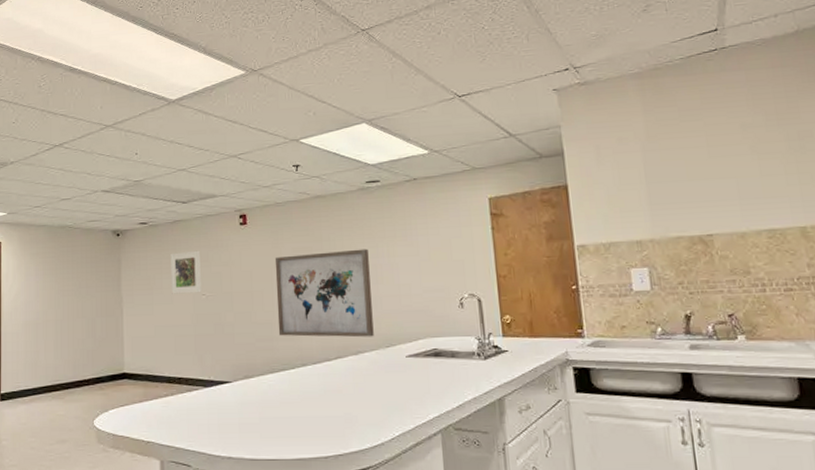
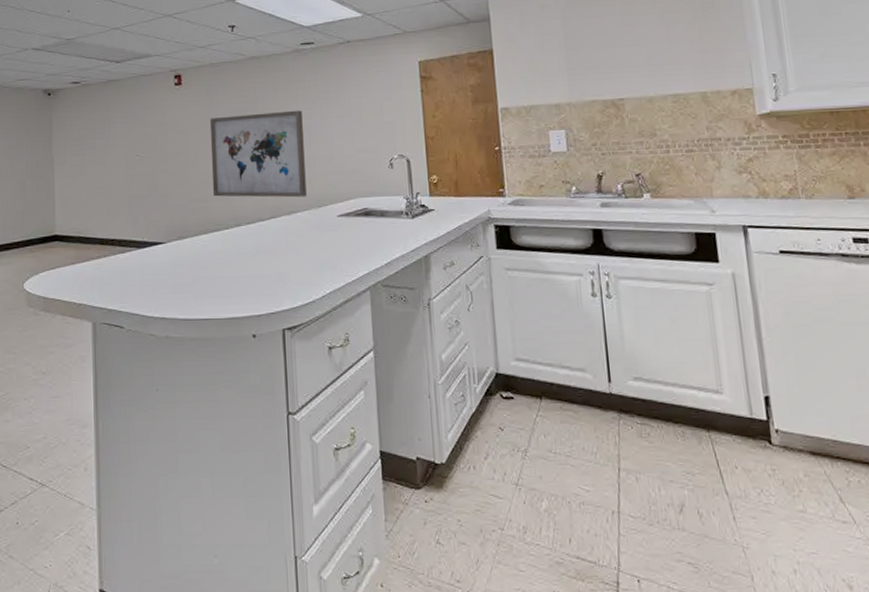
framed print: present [170,250,201,294] -> none [104,110,135,155]

